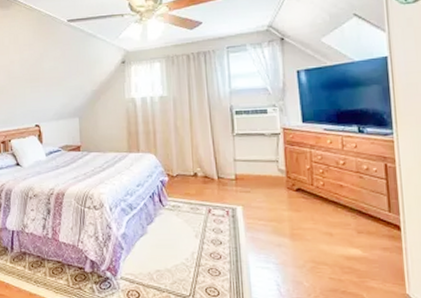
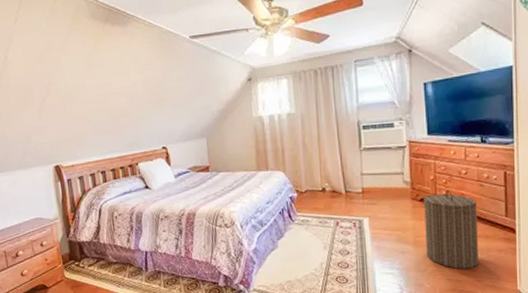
laundry hamper: none [300,179,362,268] -> present [424,189,478,269]

